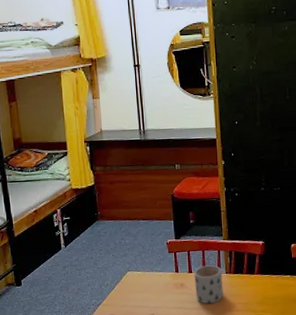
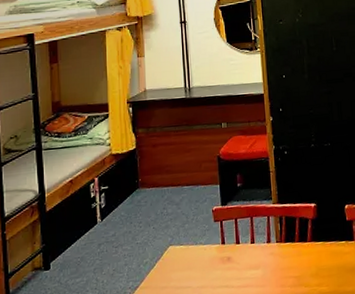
mug: present [194,265,224,304] -> none [242,233,274,281]

